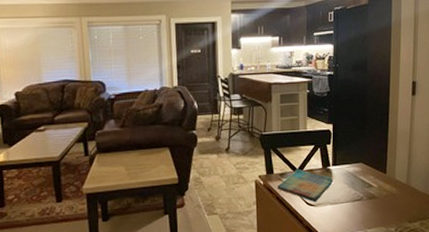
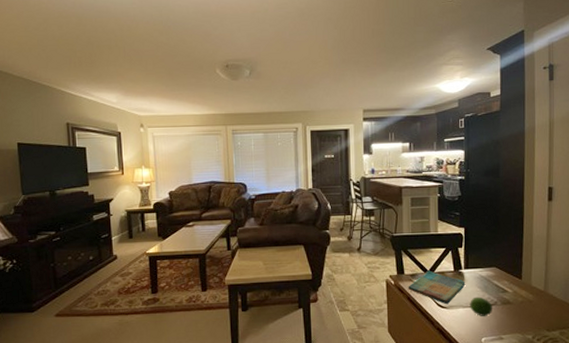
fruit: none [337,192,359,212] -> present [470,296,493,316]

